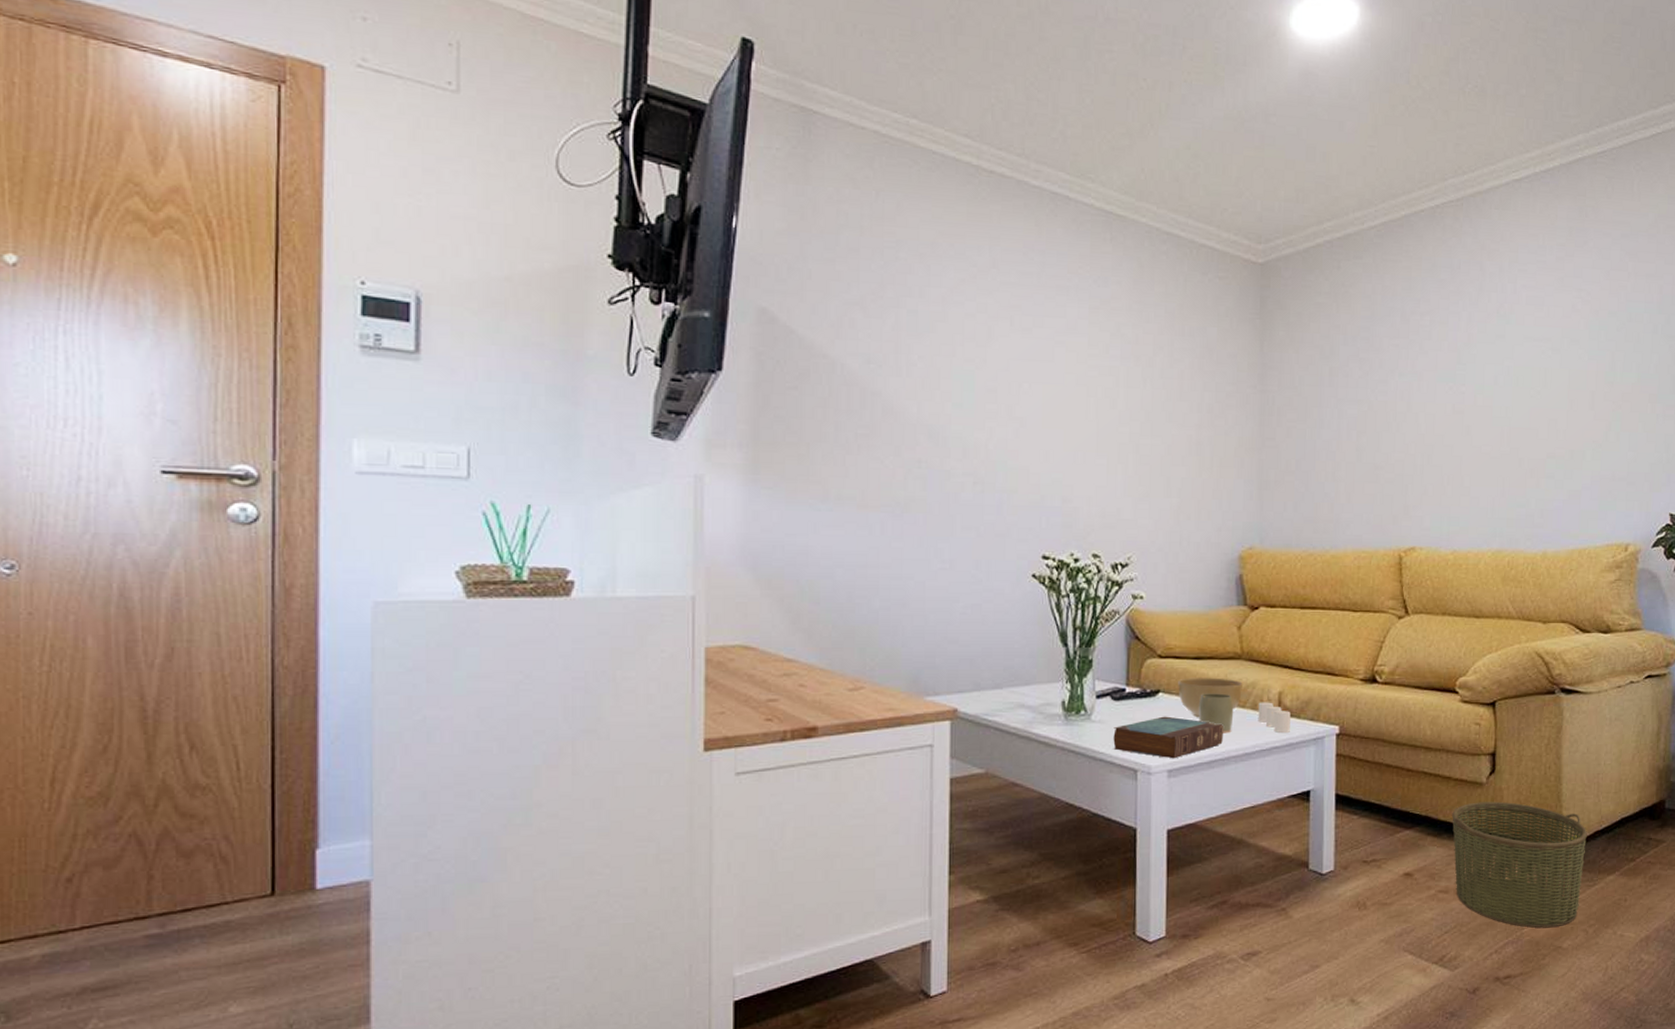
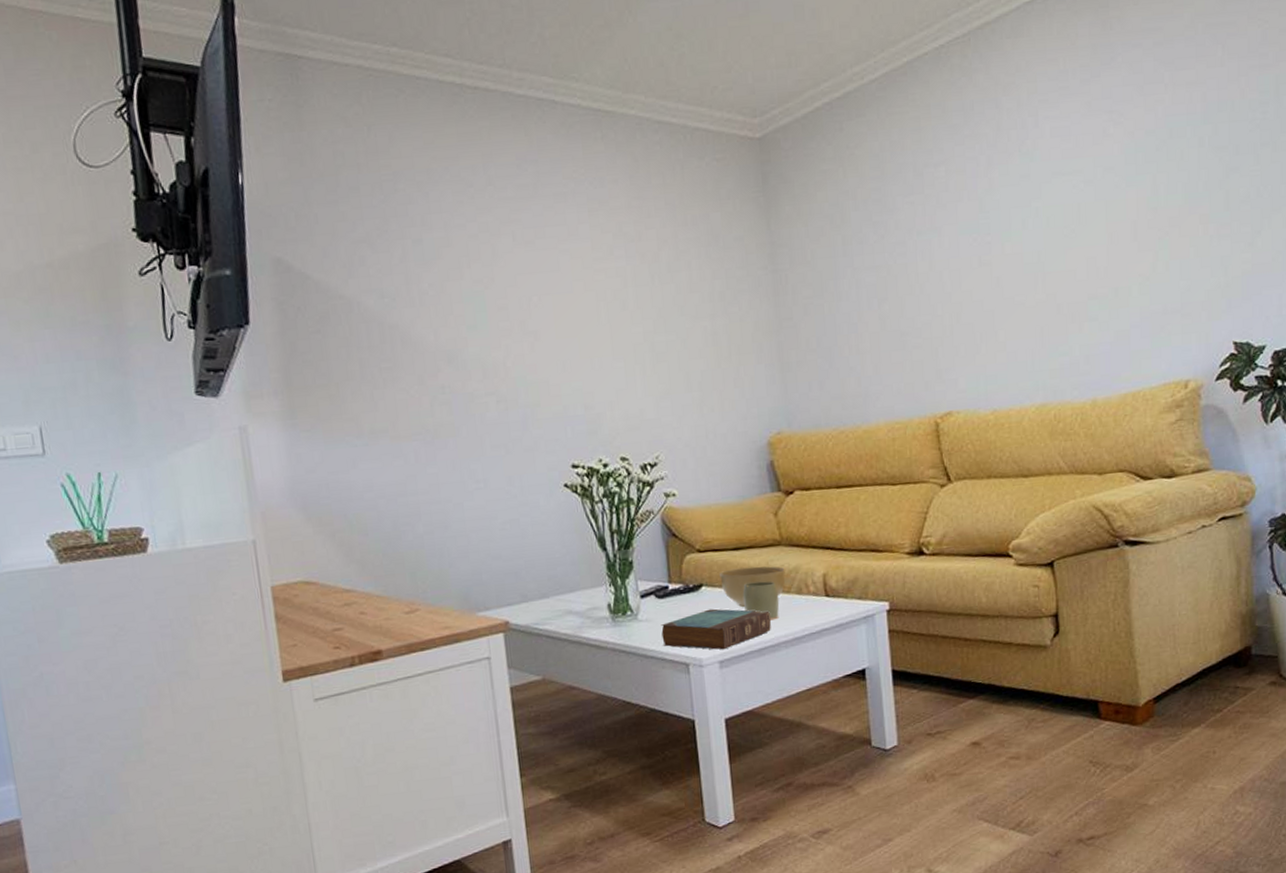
candle: present [1258,702,1291,734] -> none [803,585,839,615]
basket: present [1452,801,1587,928] -> none [1017,663,1166,787]

